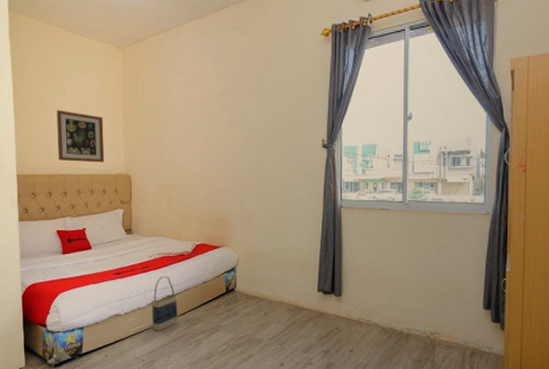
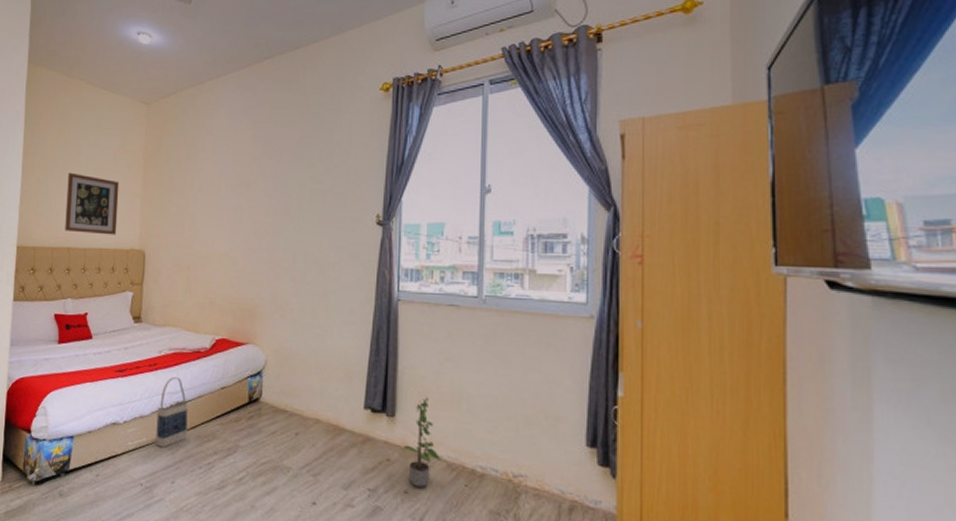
potted plant: none [349,279,377,346] -> present [404,396,441,487]

